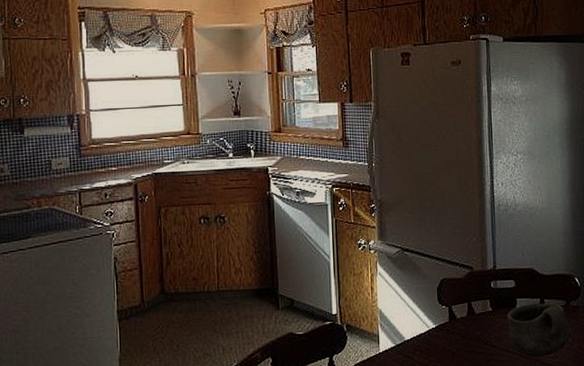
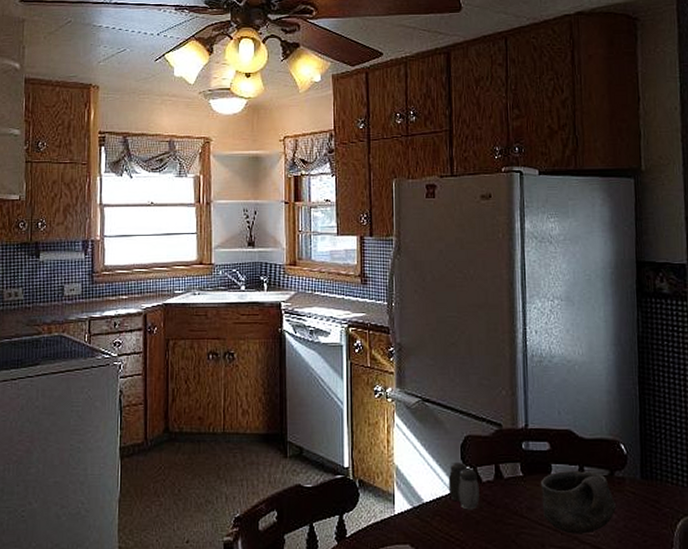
salt and pepper shaker: none [426,302,455,344] -> present [448,461,479,510]

